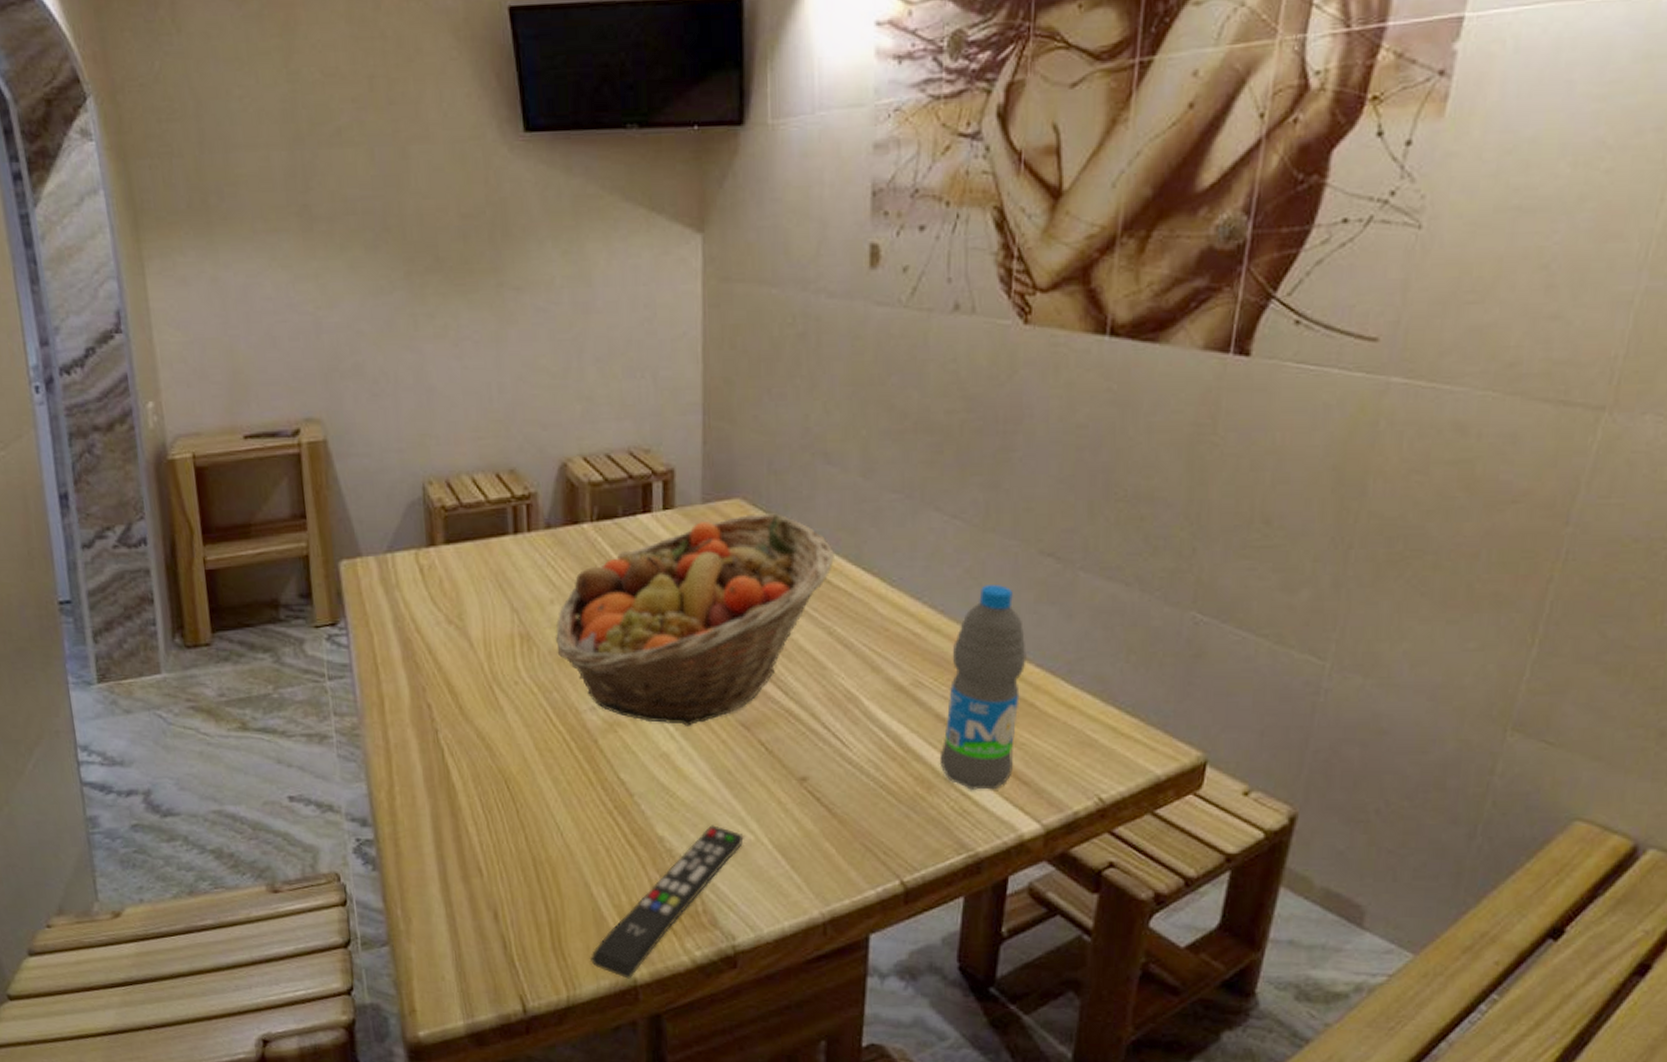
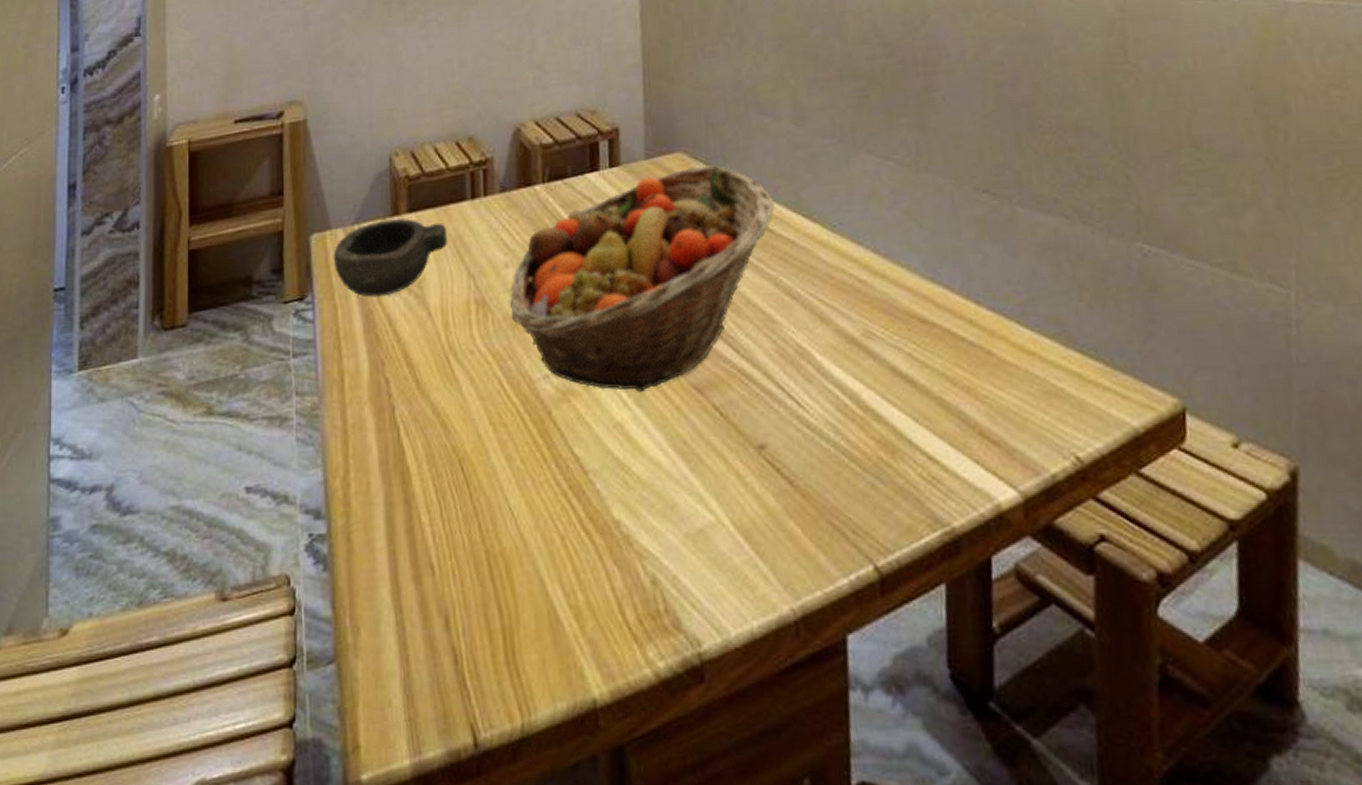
bowl: none [365,549,490,626] -> present [333,218,448,297]
remote control: present [589,825,744,979] -> none [545,505,704,700]
water bottle: present [939,585,1027,790] -> none [900,225,979,453]

